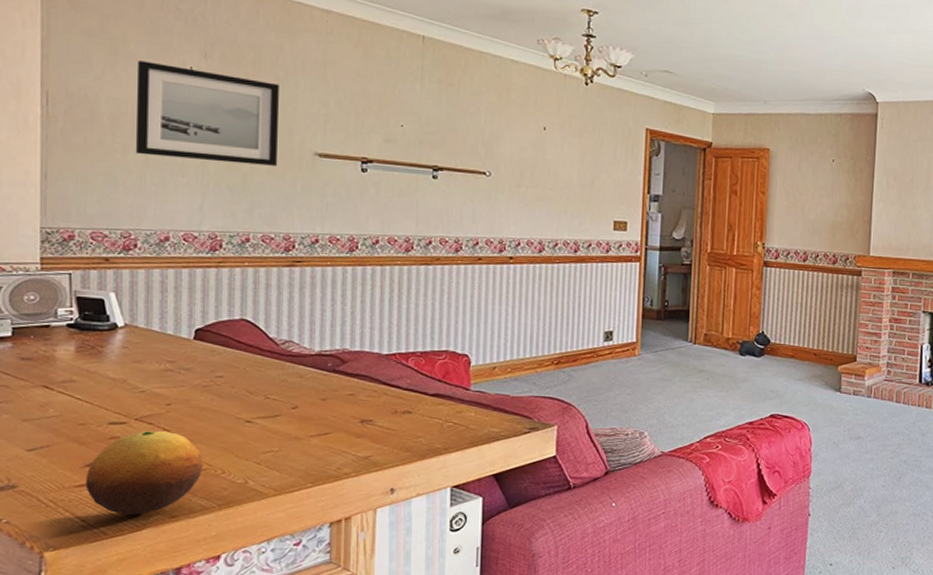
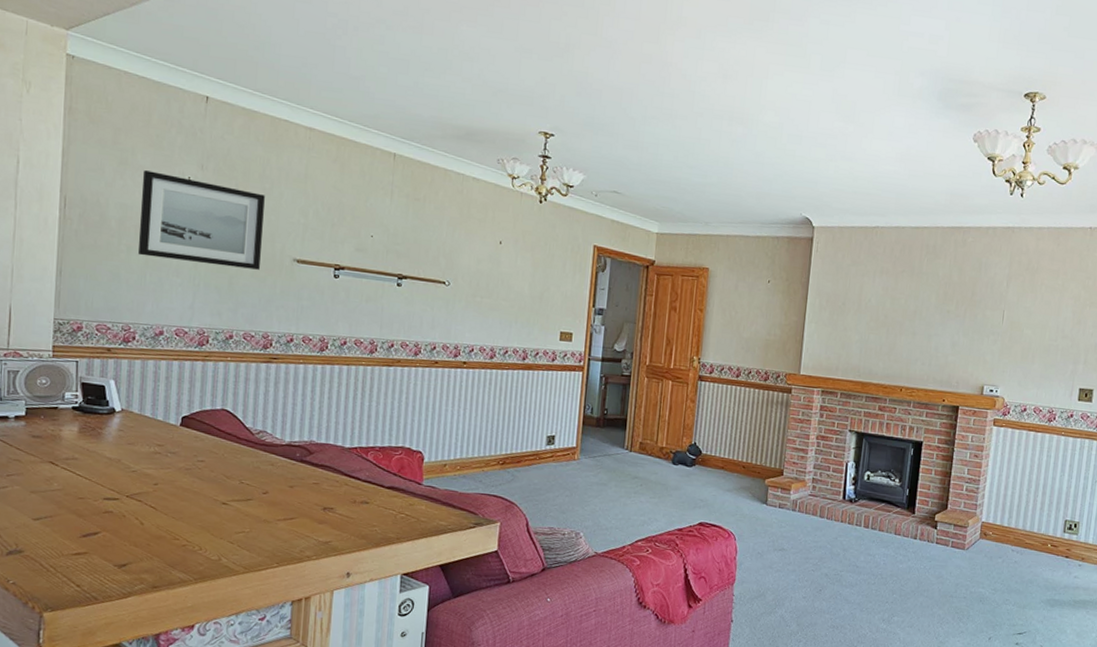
fruit: present [85,430,204,515] -> none [81,507,184,584]

